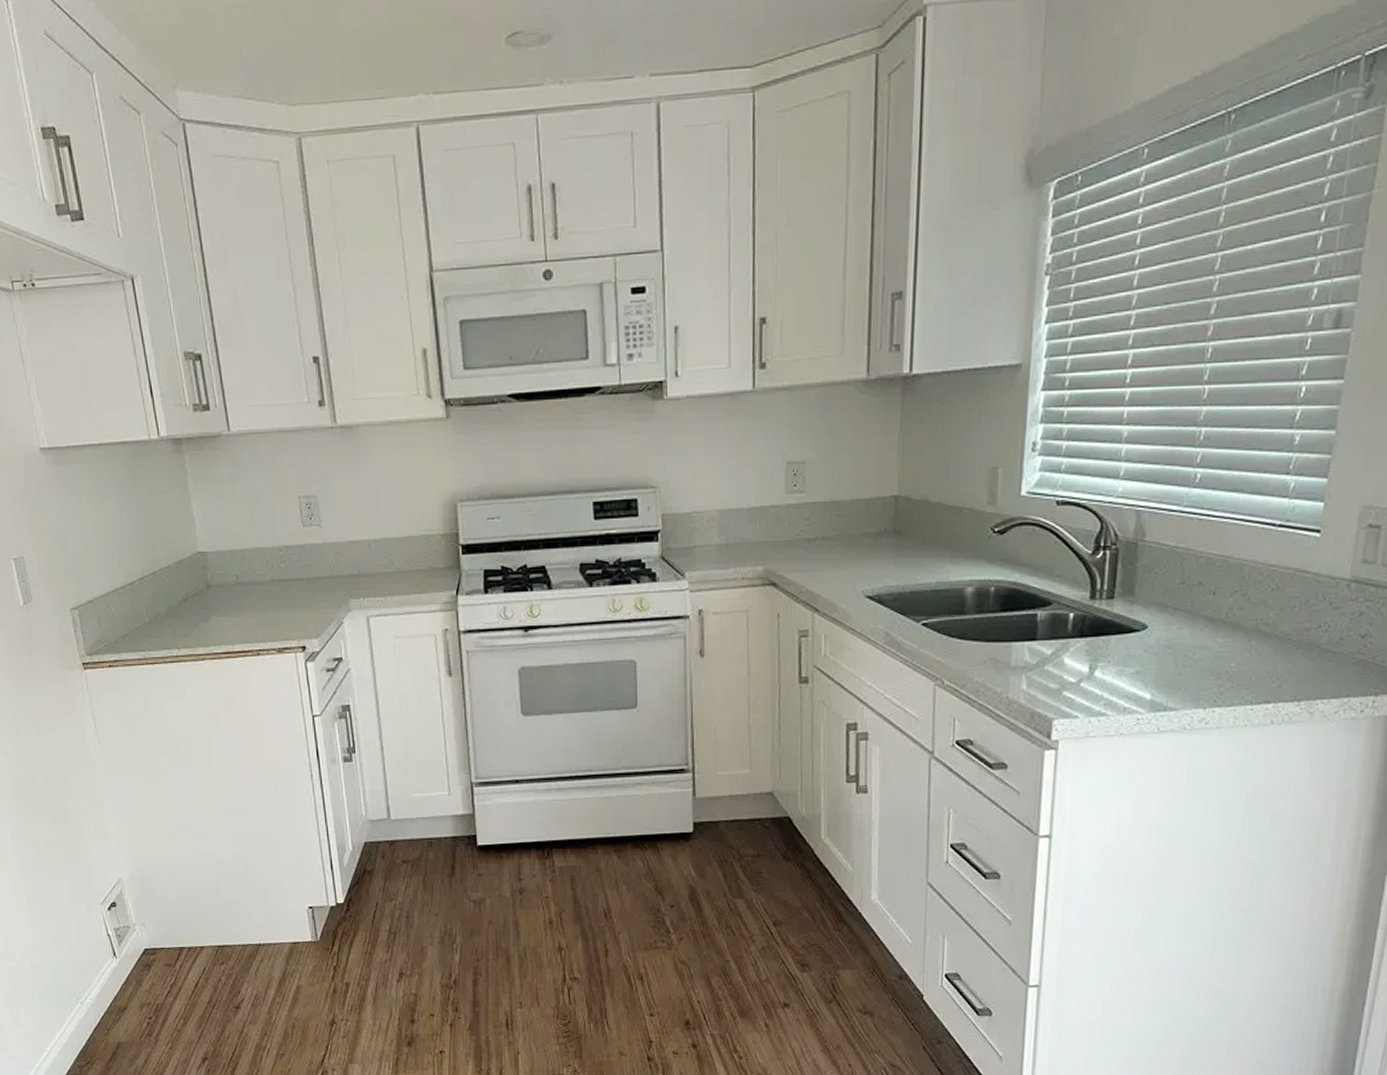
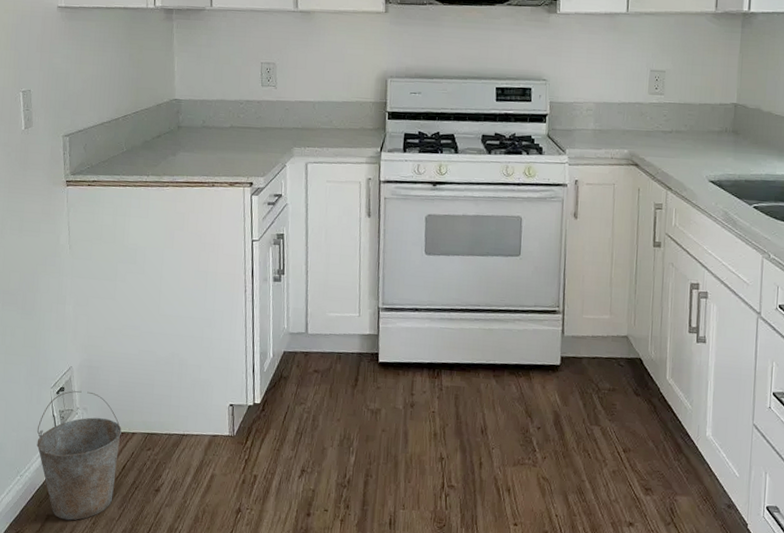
bucket: none [91,904,189,1047] -> present [36,390,122,521]

